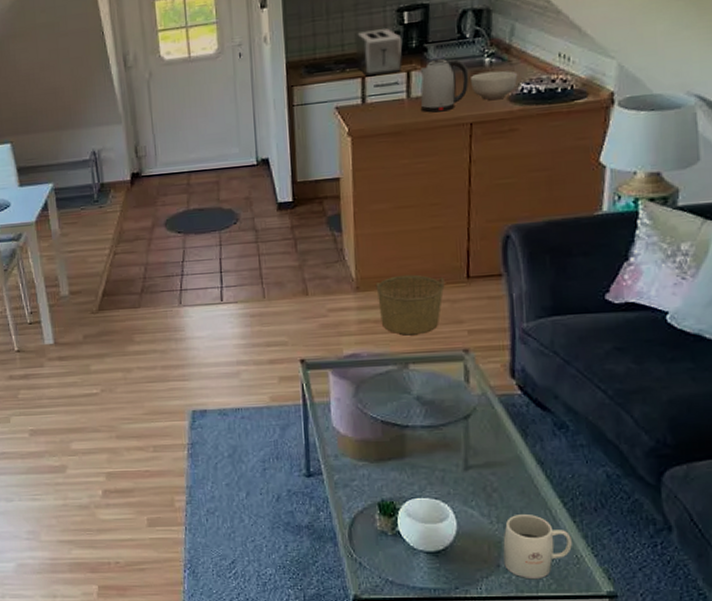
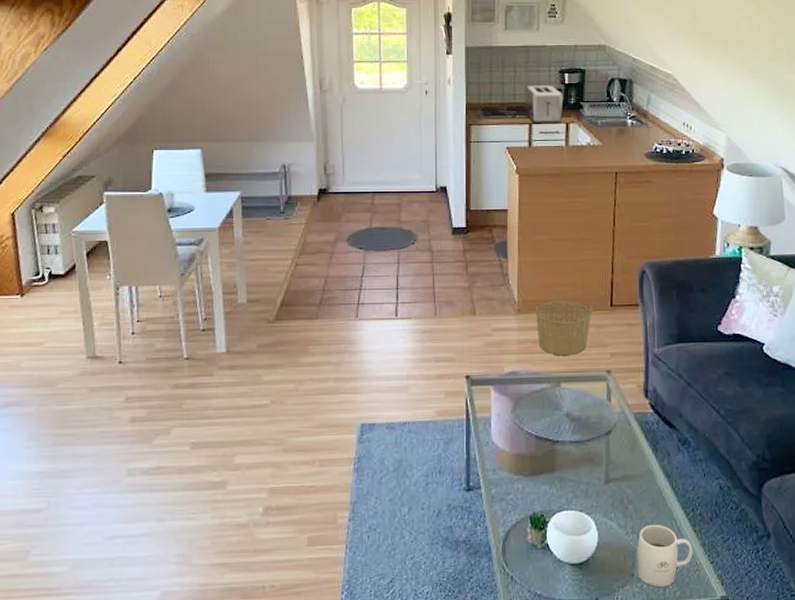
kettle: present [420,58,469,113] -> none [576,115,615,160]
bowl: present [471,70,518,101] -> none [617,131,653,155]

